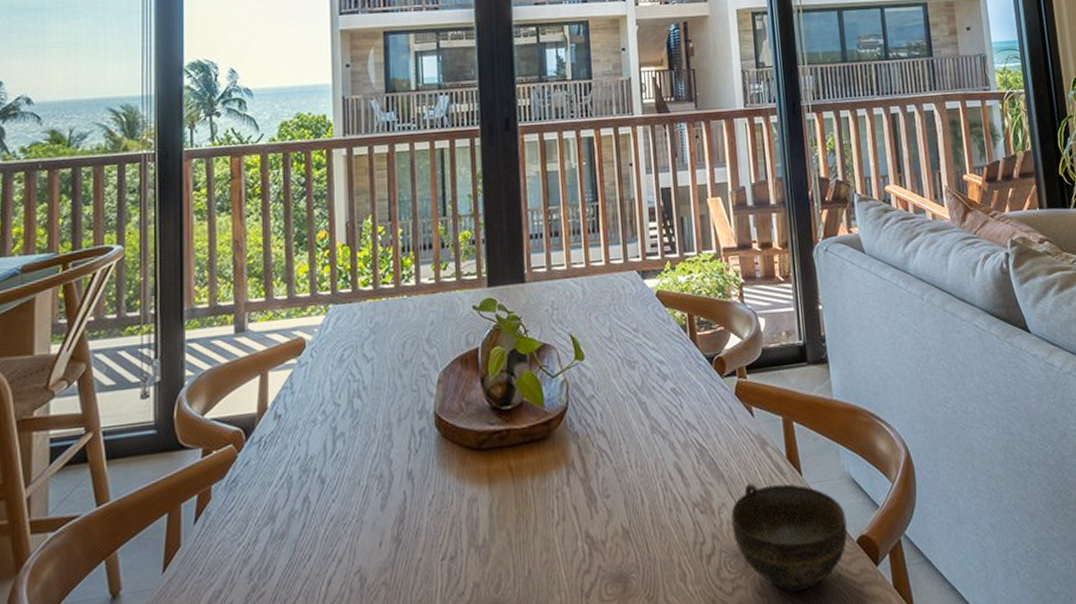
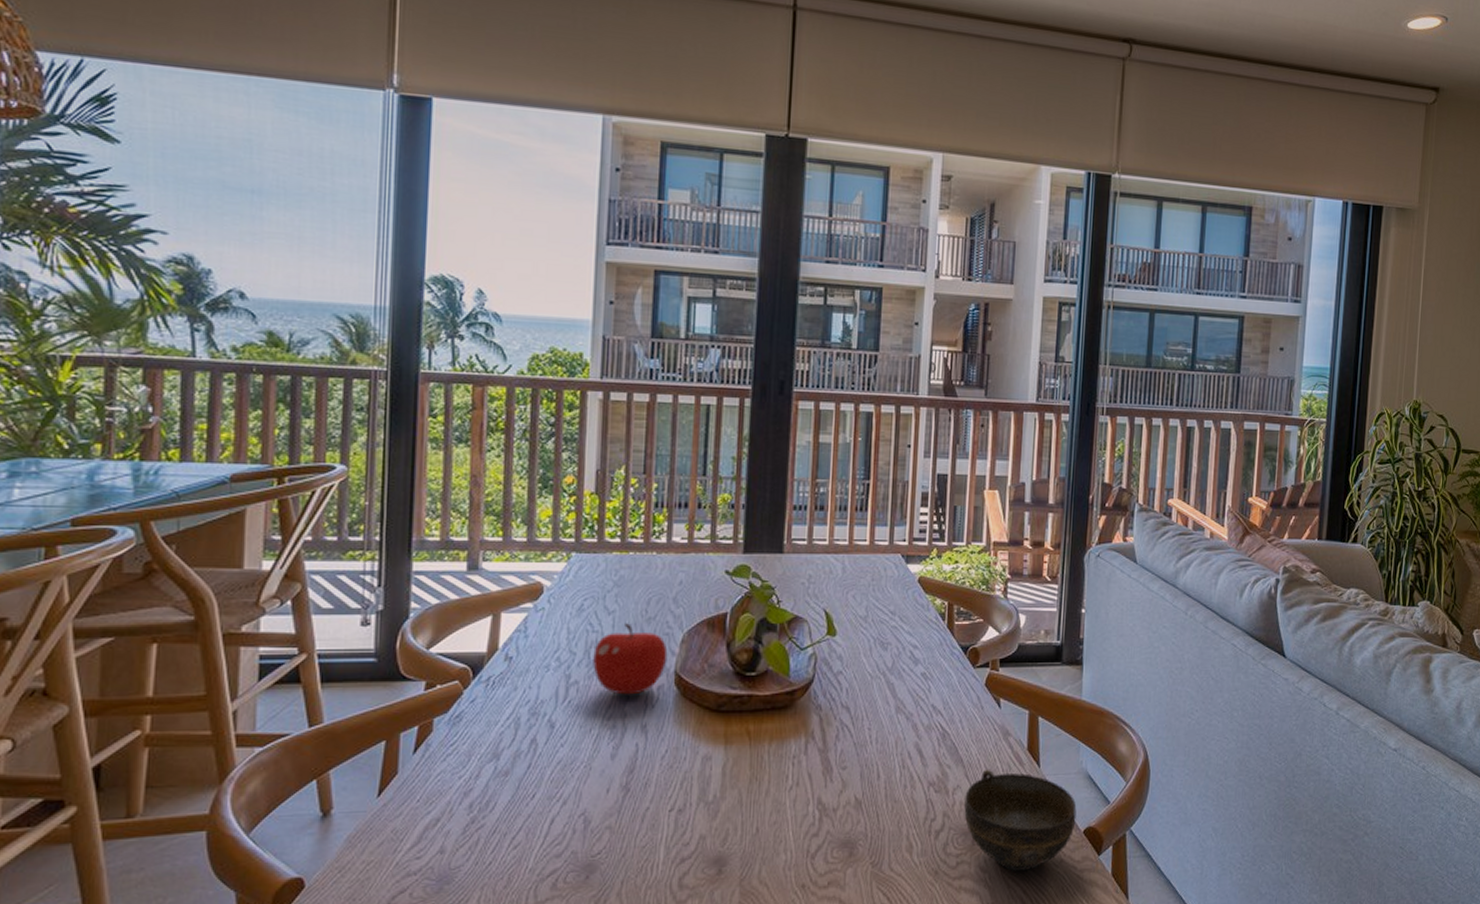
fruit: none [356,369,426,443] -> present [593,623,668,695]

